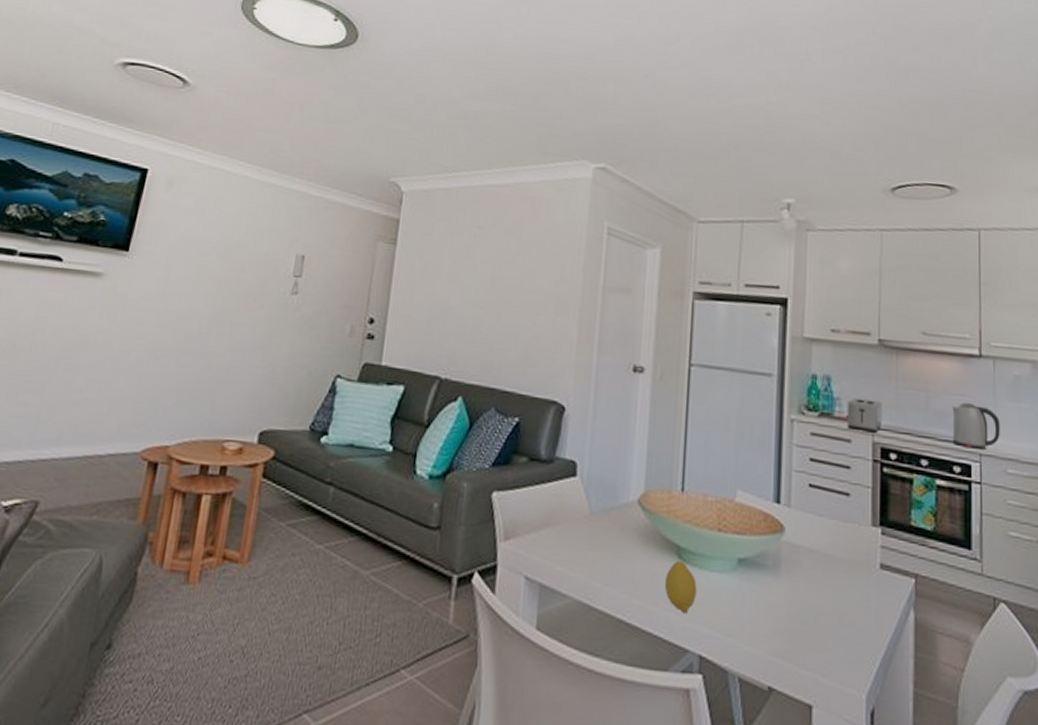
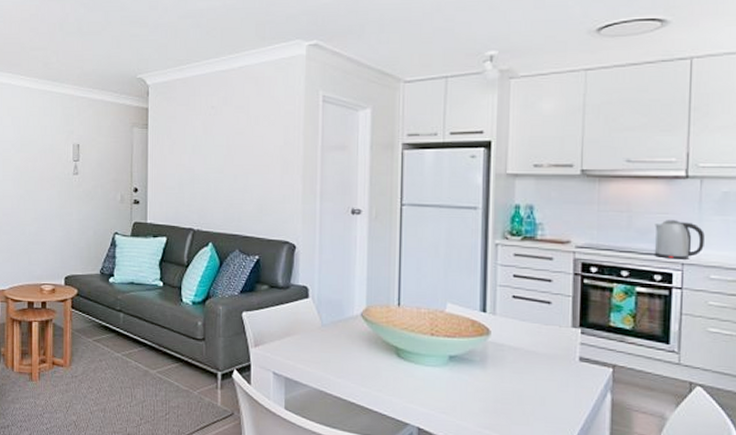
fruit: present [664,560,697,612] -> none [386,358,414,396]
toaster: present [845,397,882,433] -> none [547,221,584,251]

